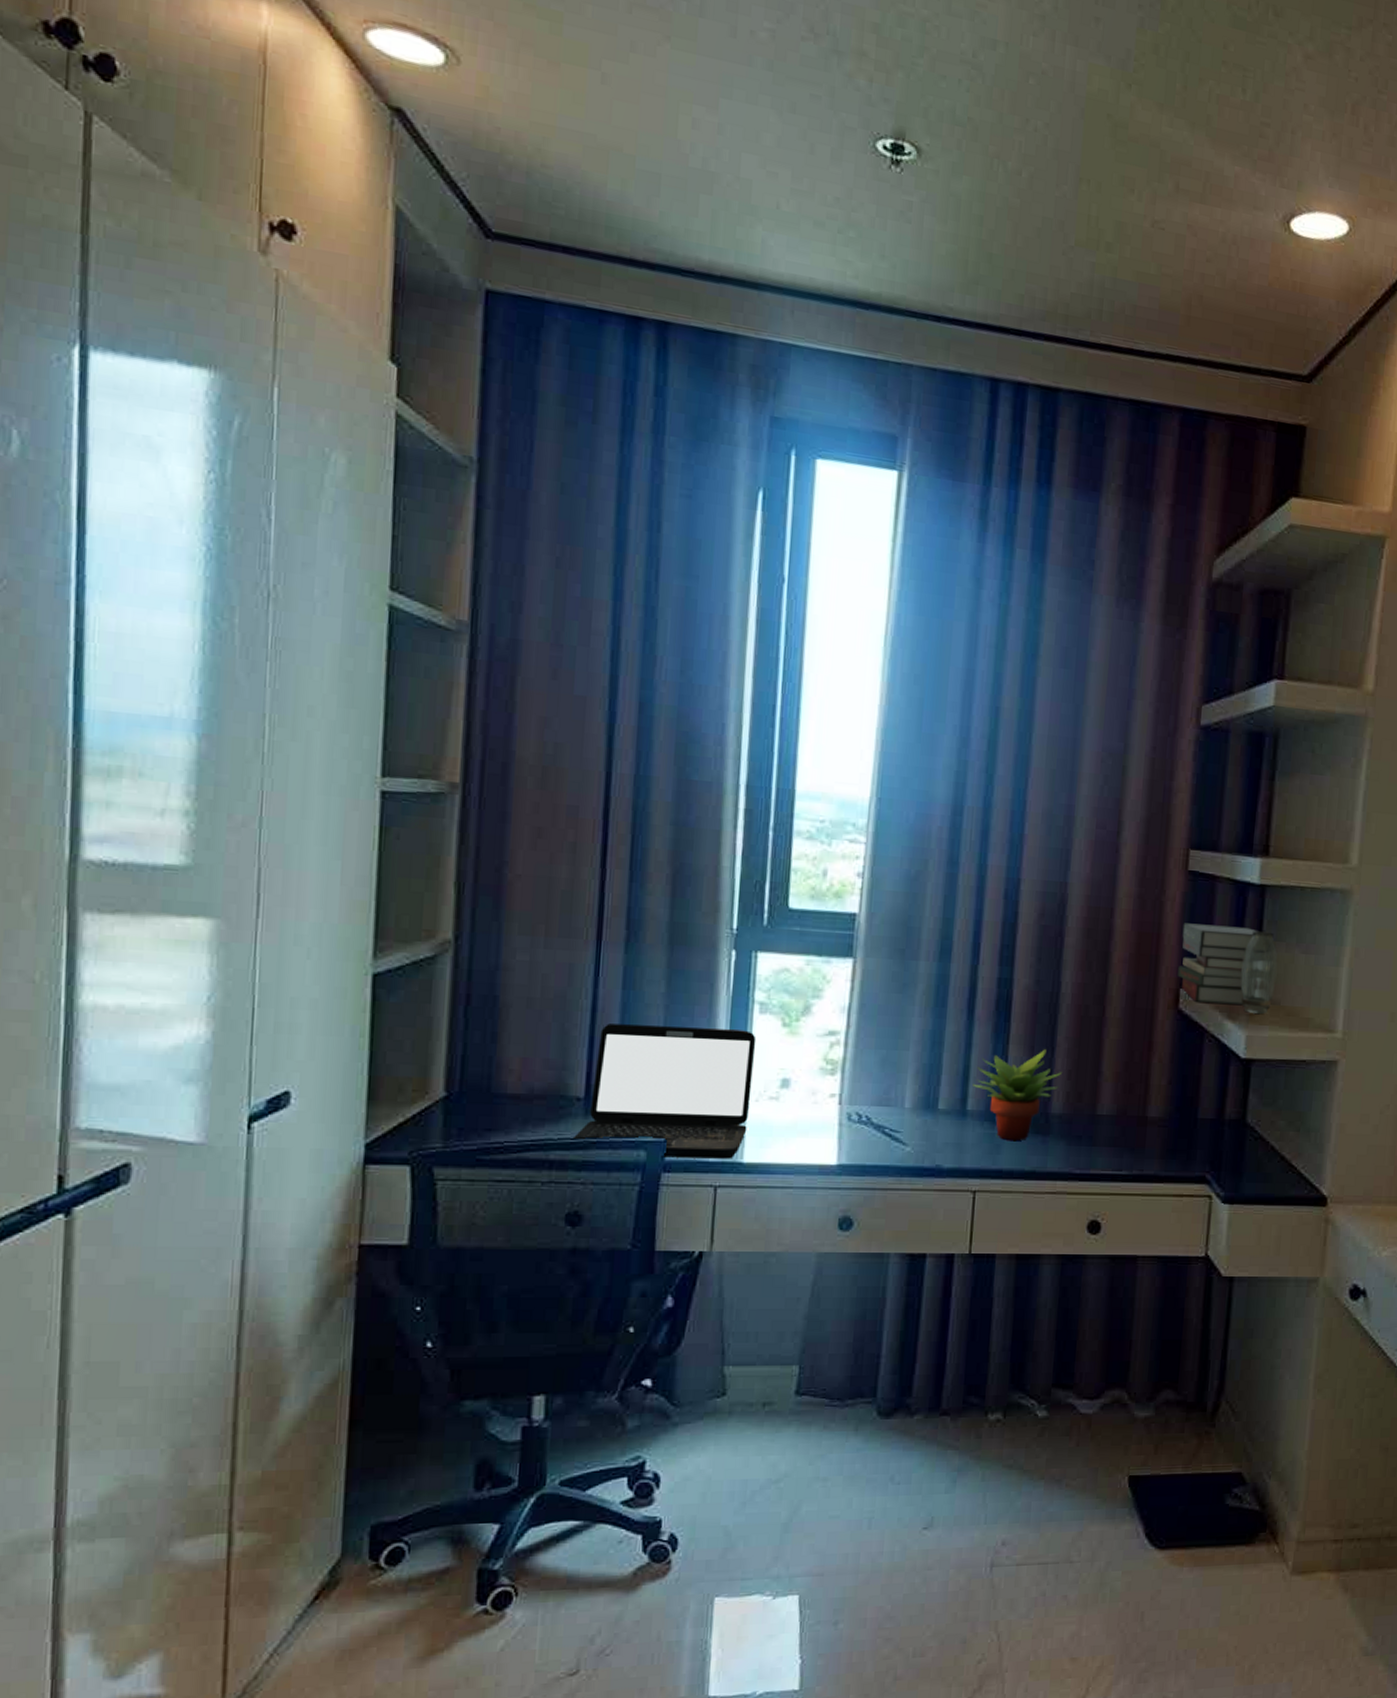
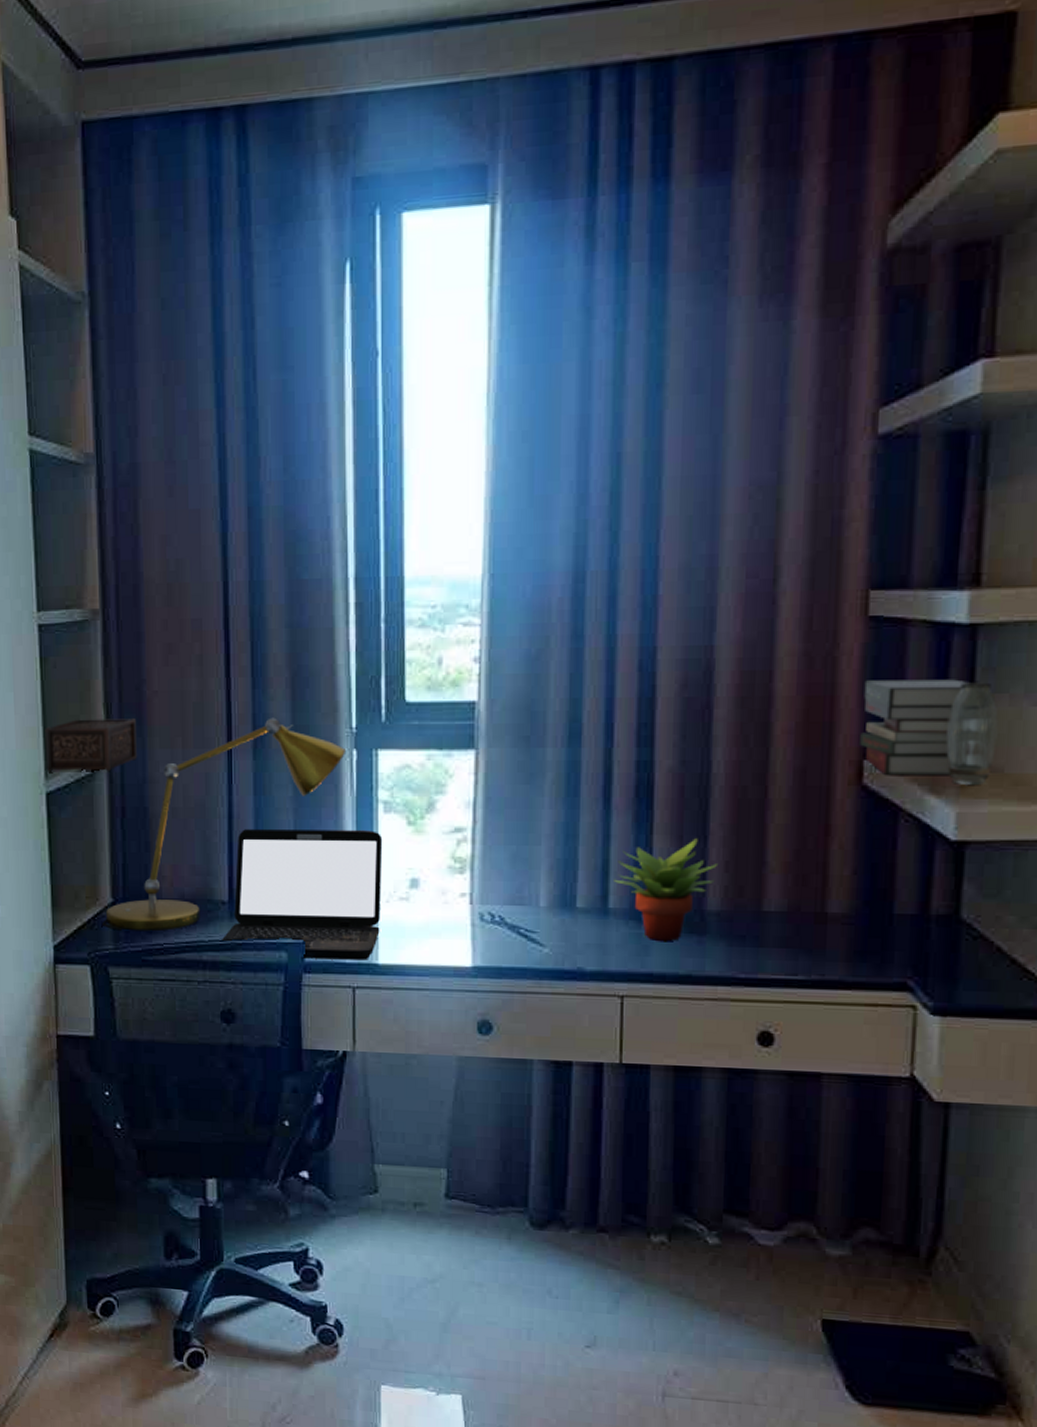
decorative box: none [375,896,493,956] -> present [45,718,138,772]
desk lamp: none [431,912,726,1129] -> present [102,717,347,932]

